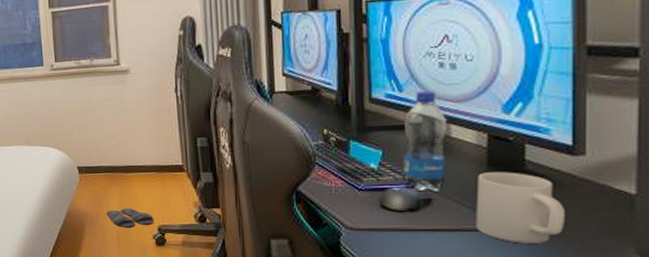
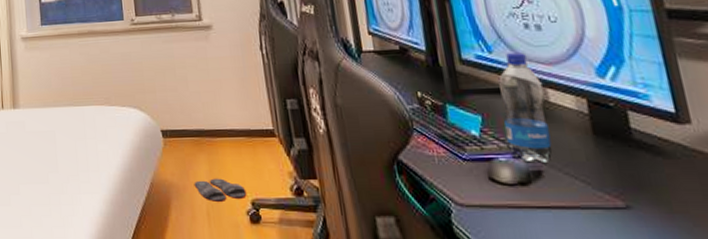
mug: present [476,172,566,244] -> none [585,141,689,224]

